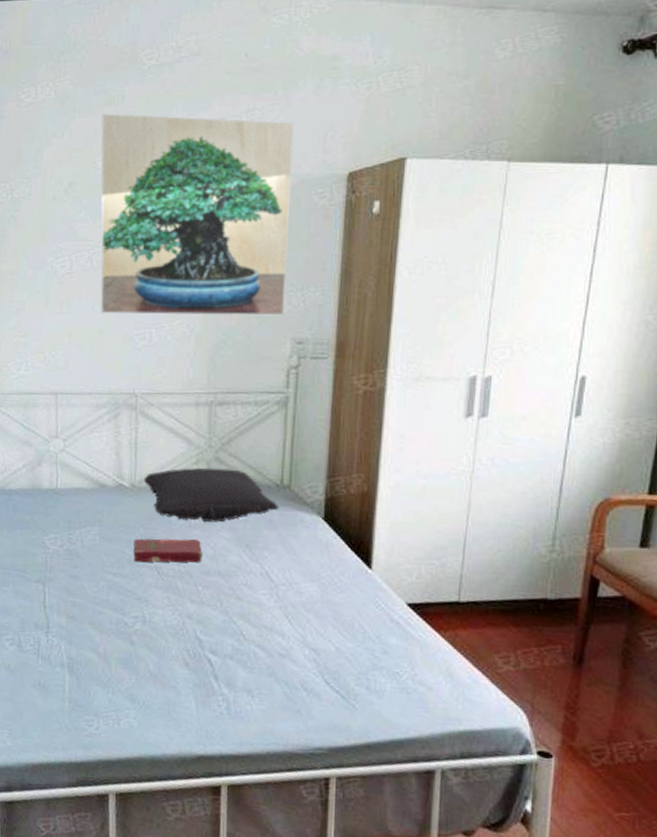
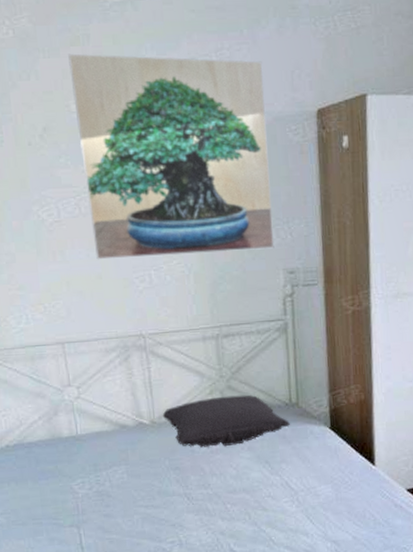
book: present [133,538,203,563] -> none [161,462,228,492]

